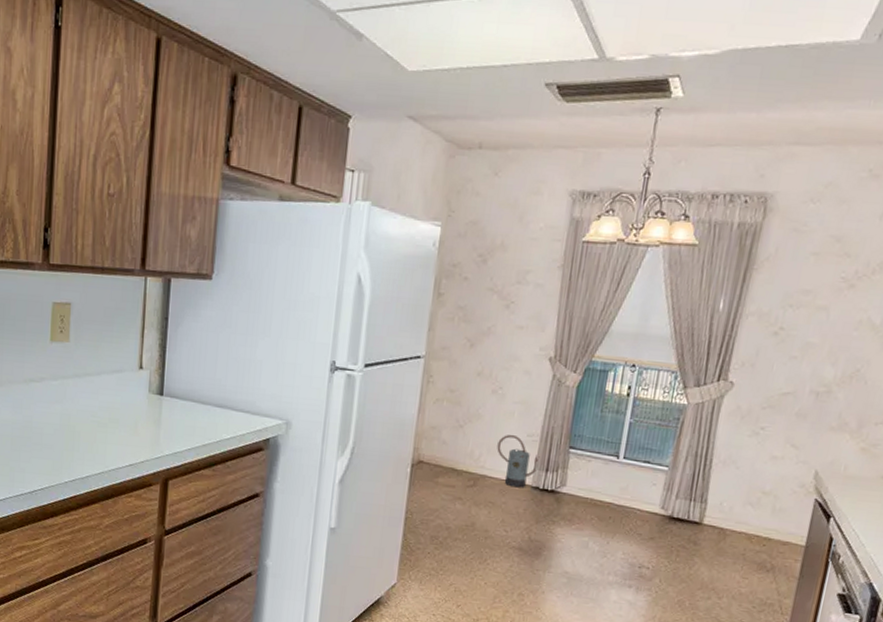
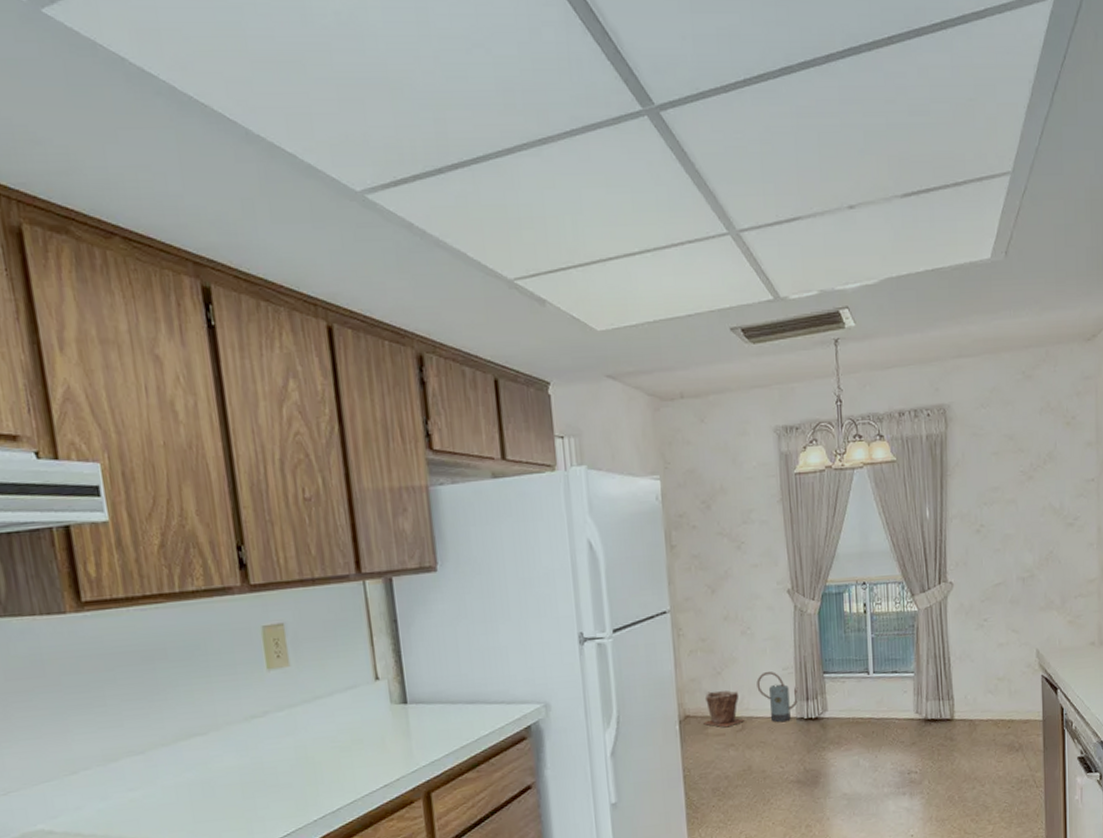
plant pot: none [435,442,477,481] -> present [704,690,744,728]

